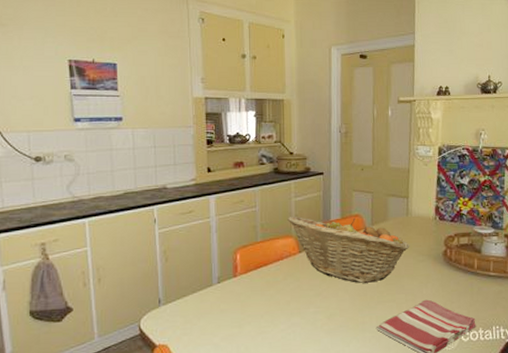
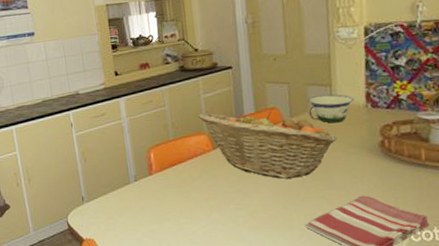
bowl: none [387,205,426,232] -> present [307,94,354,123]

